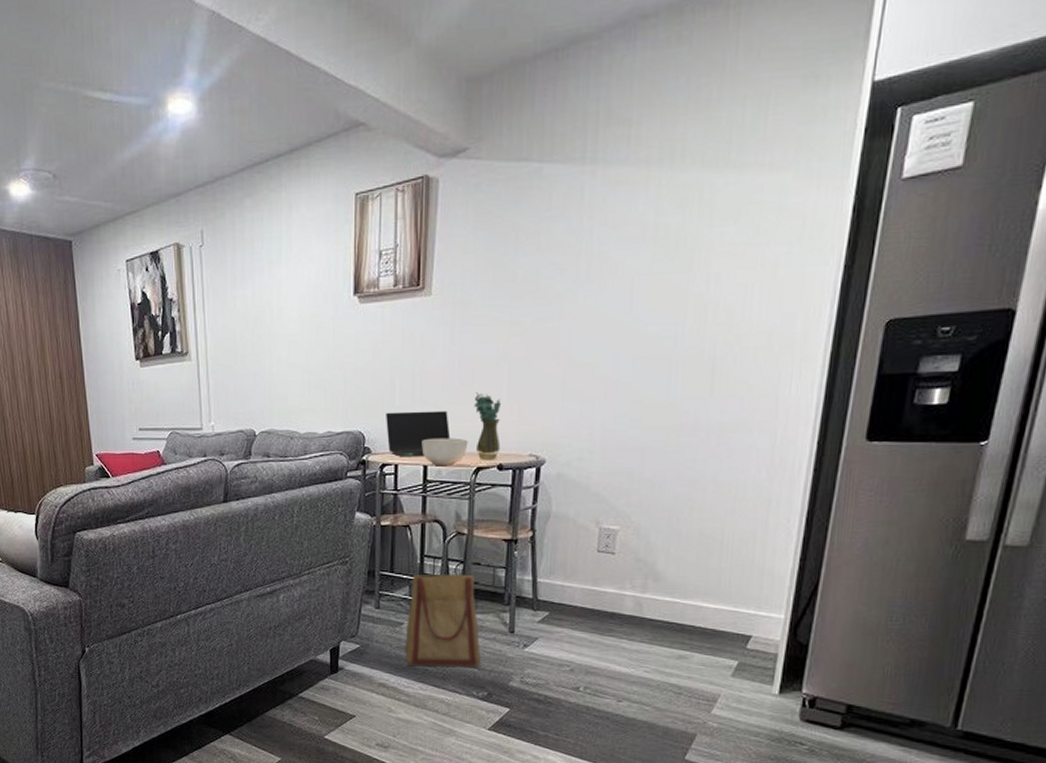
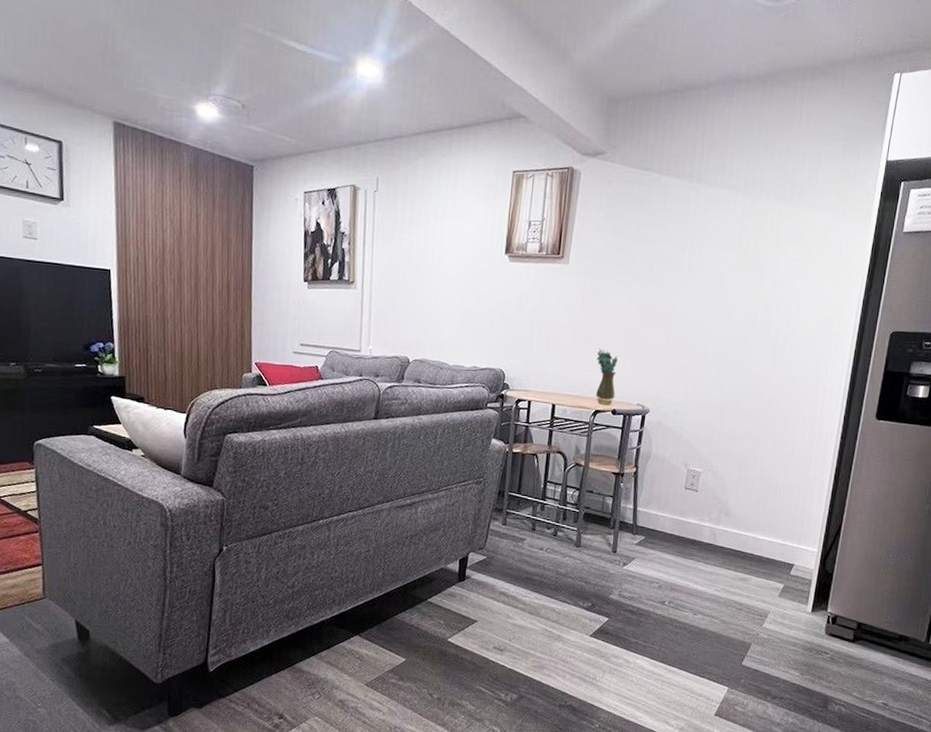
laptop: present [386,410,465,457] -> none [523,356,587,399]
shopping bag: present [404,574,481,667] -> none [524,497,588,581]
bowl: present [421,438,468,466] -> none [551,381,590,407]

